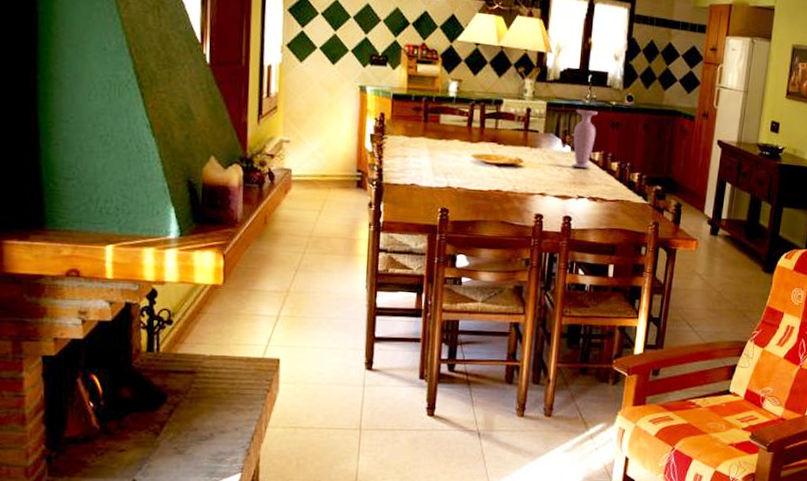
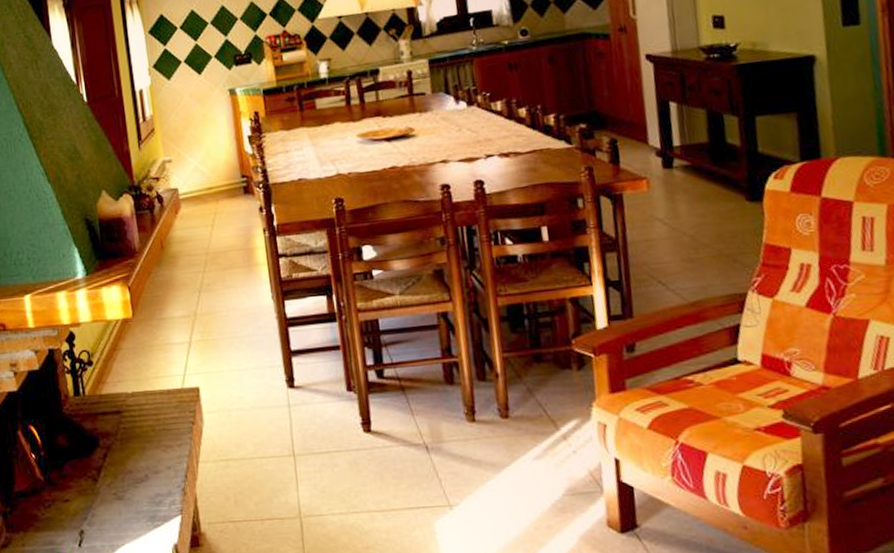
vase: present [572,109,598,169] -> none [463,56,494,124]

